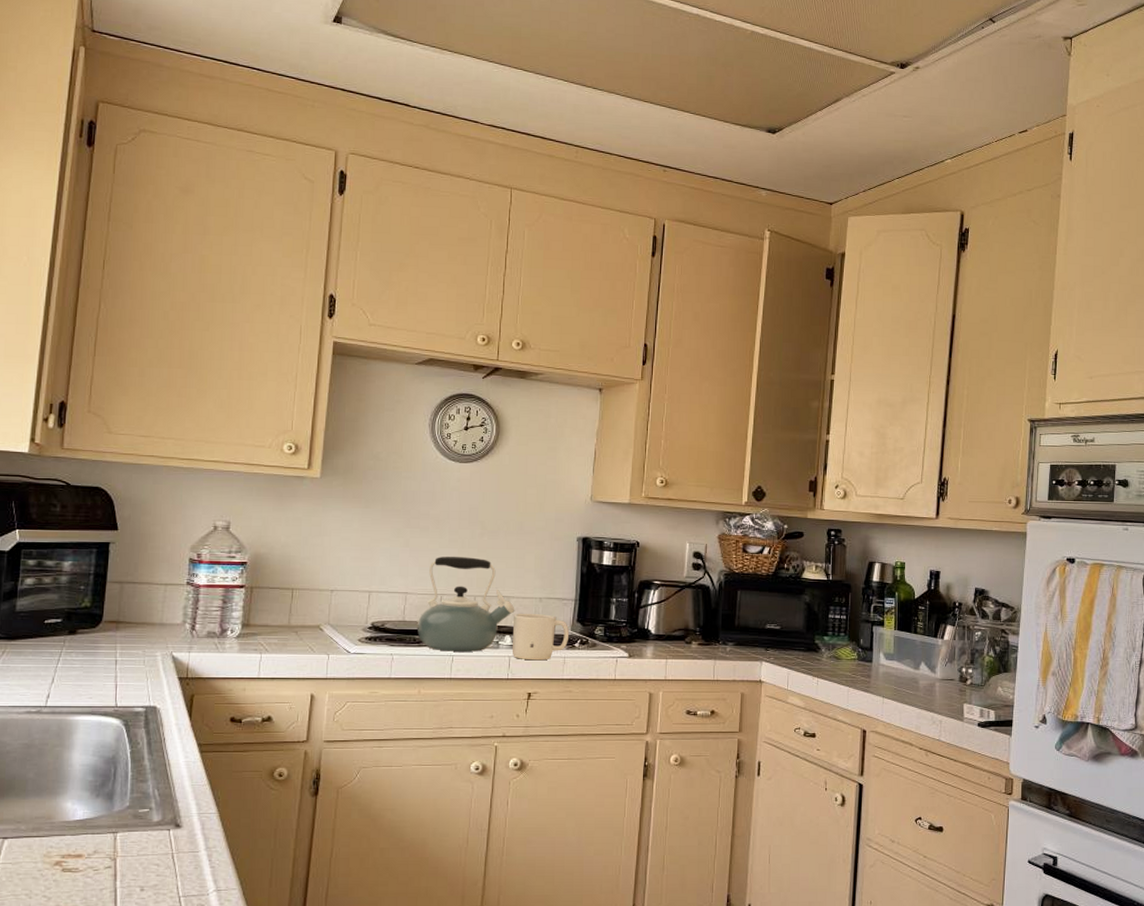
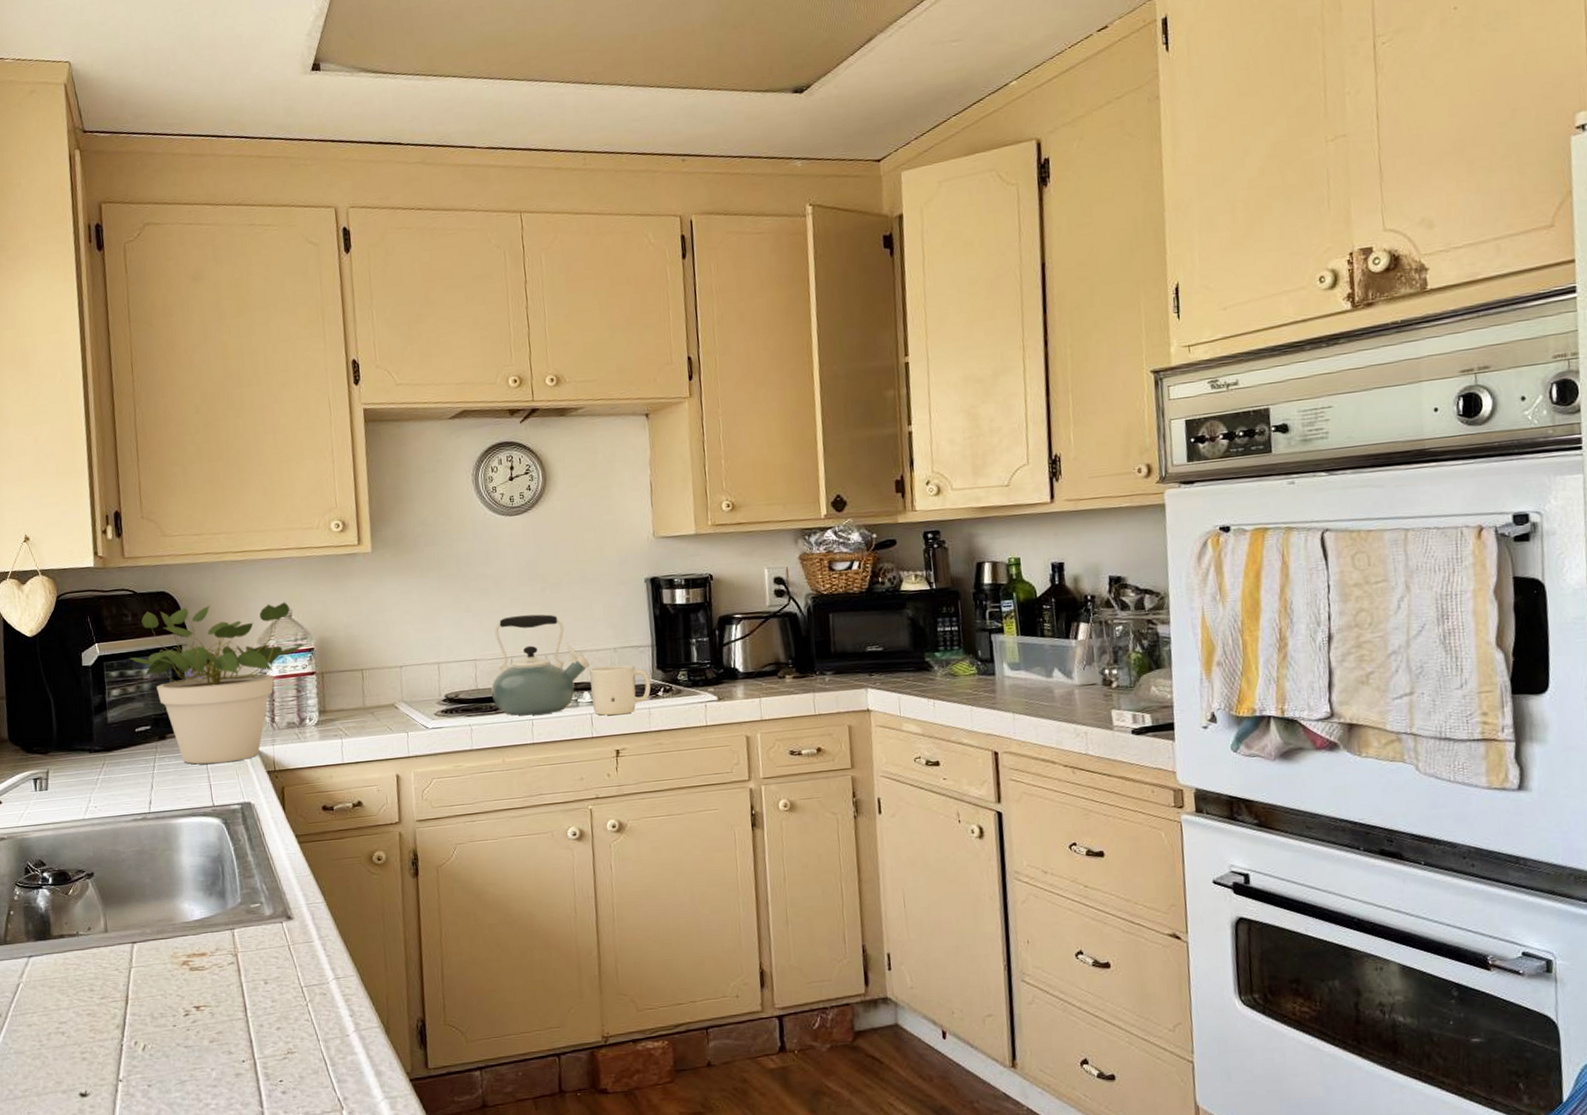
potted plant: none [51,505,243,665] -> present [129,601,309,765]

